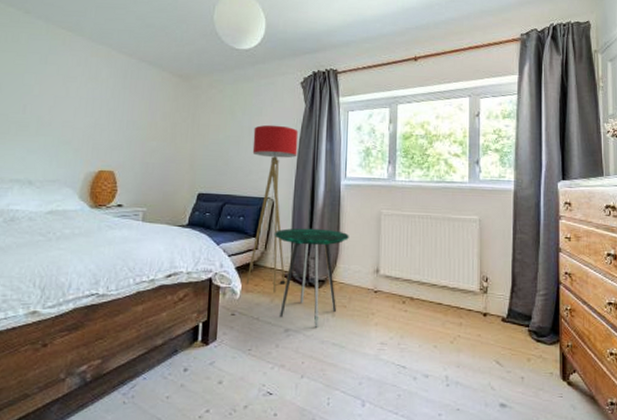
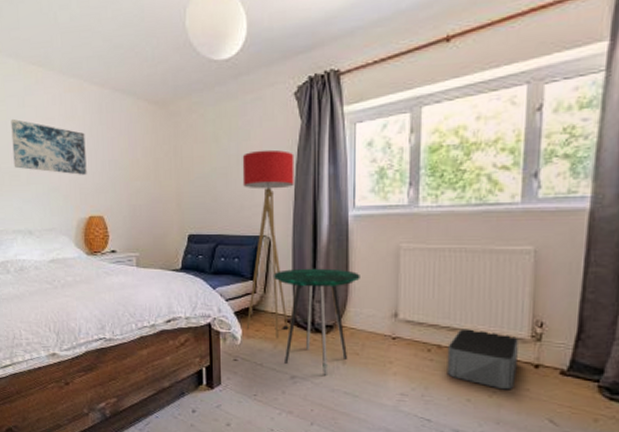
wall art: none [24,73,106,131] -> present [10,118,87,175]
storage bin: none [418,283,471,336] -> present [446,328,518,390]

